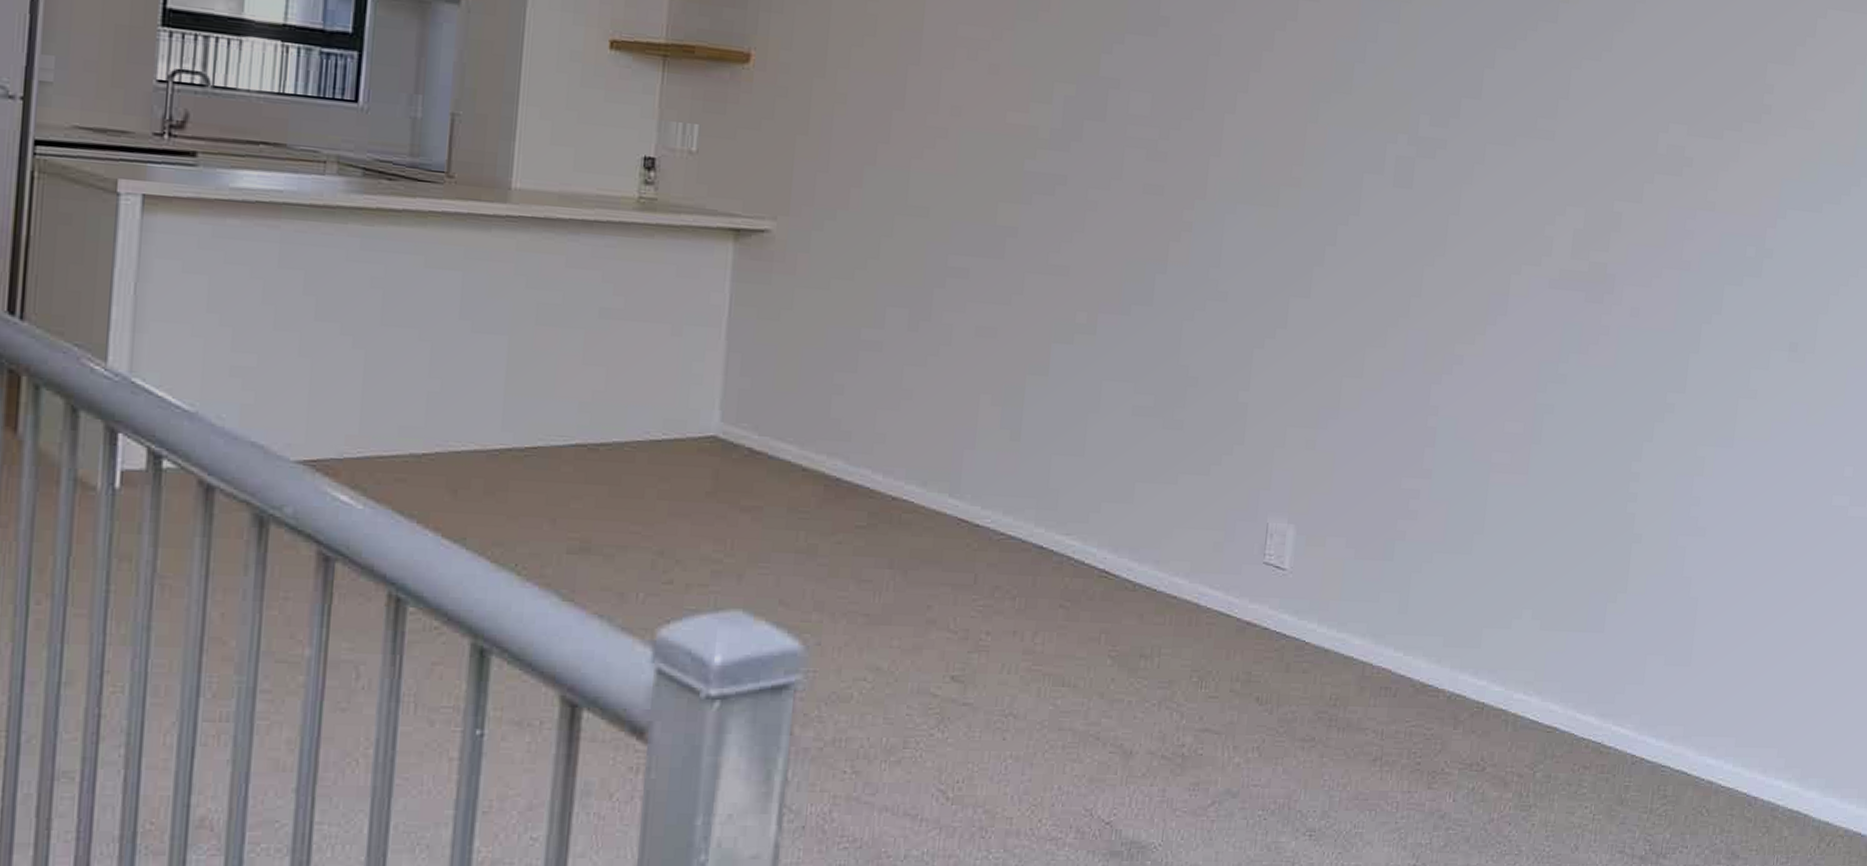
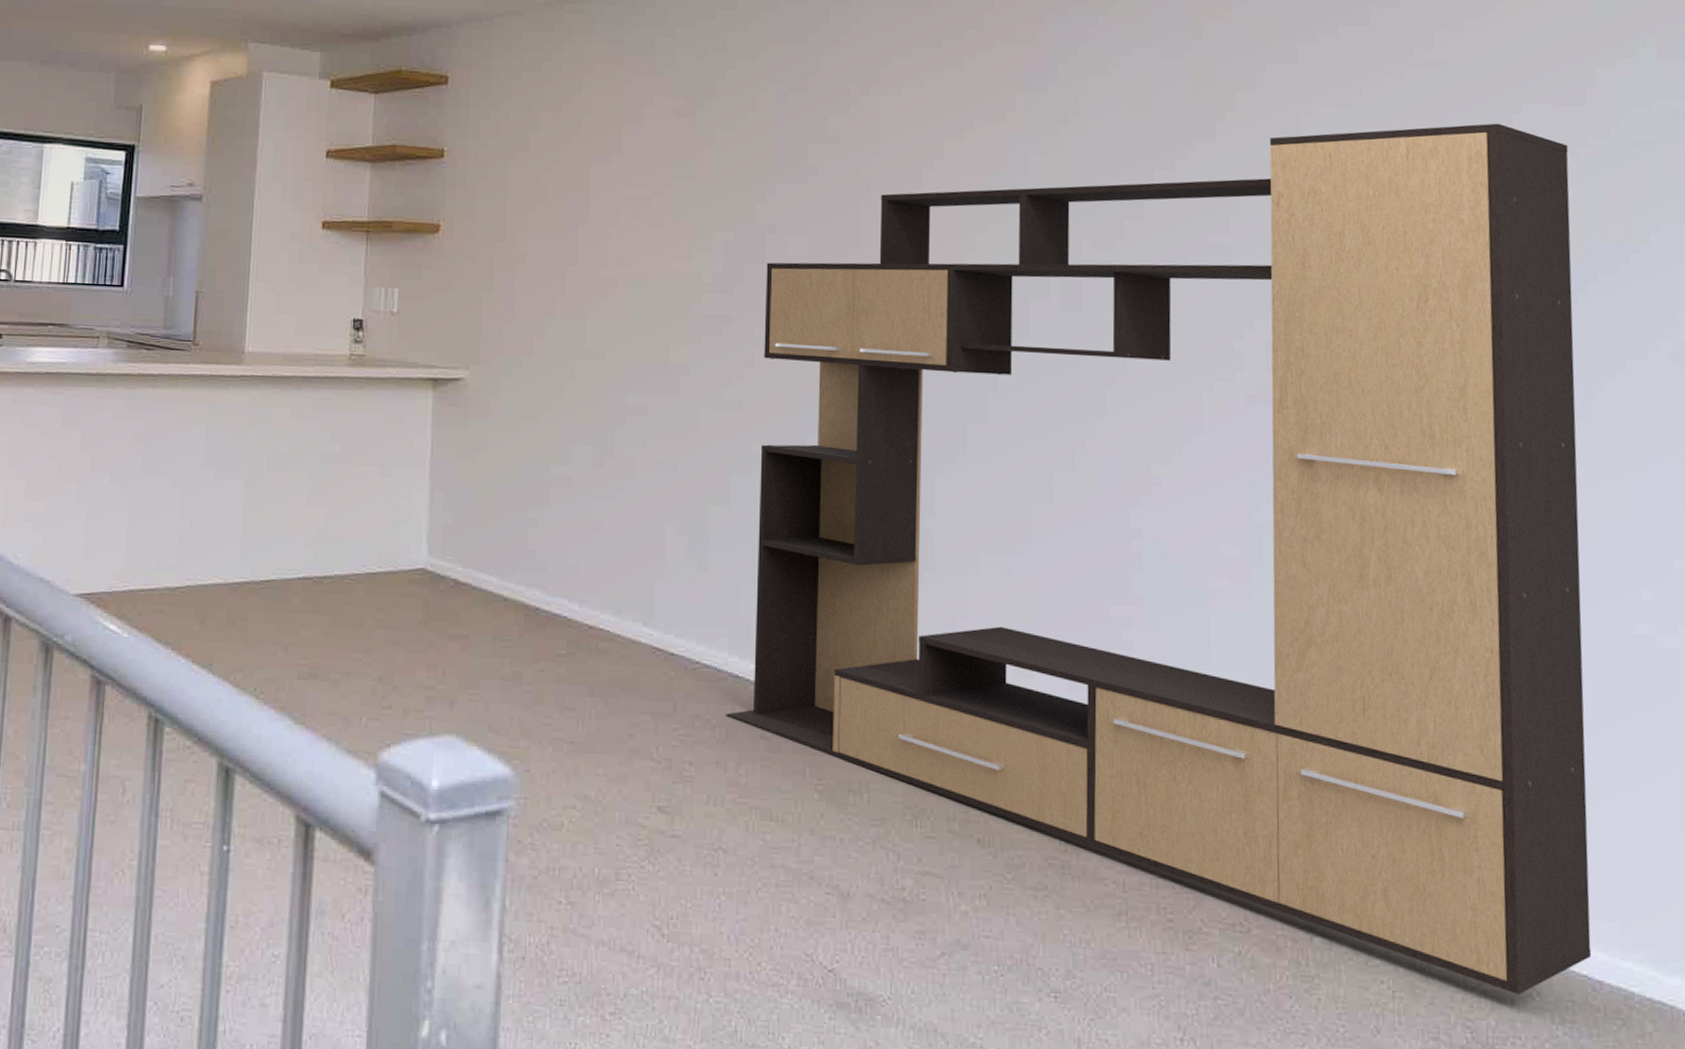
media console: none [1027,23,1858,812] -> present [726,123,1592,995]

